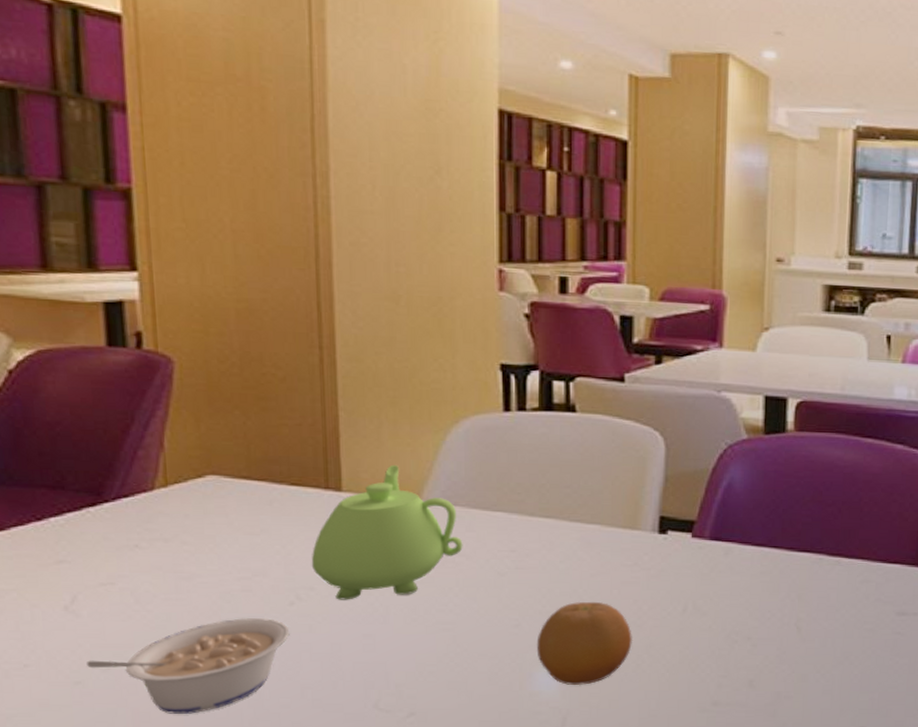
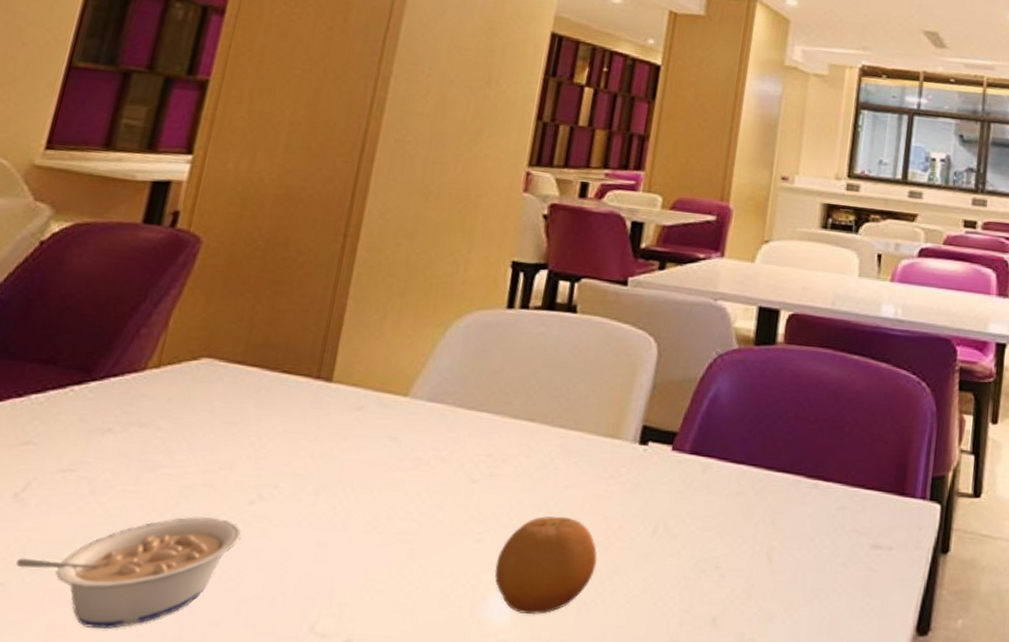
teapot: present [311,464,463,600] -> none [282,356,442,502]

